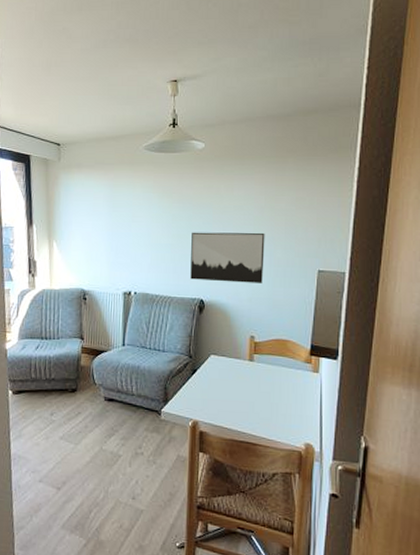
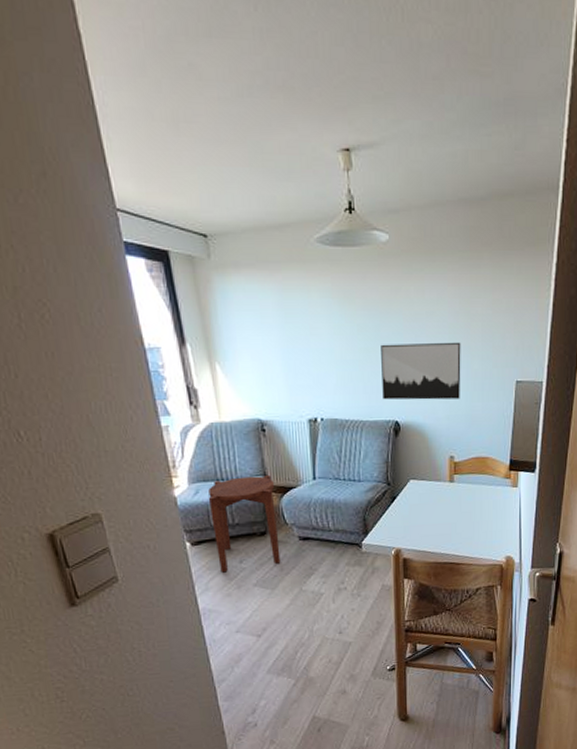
side table: none [32,337,88,423] -> present [208,475,281,573]

